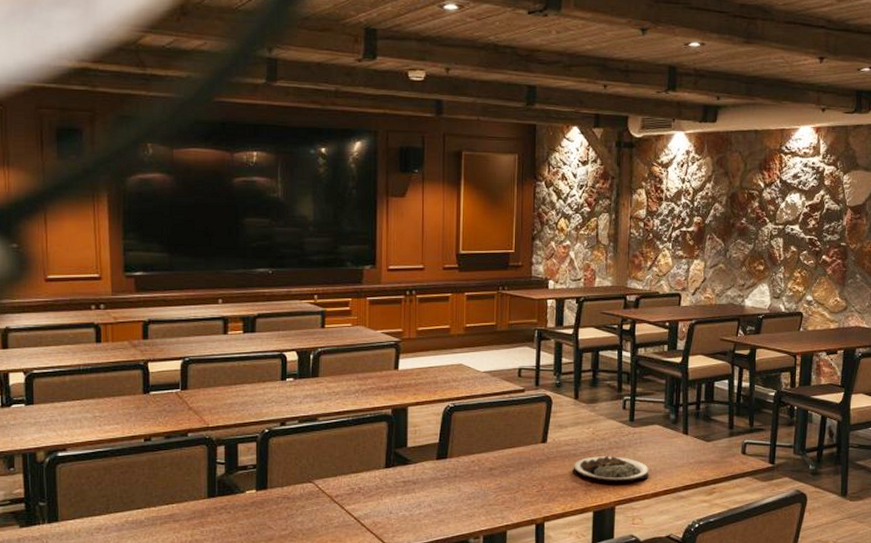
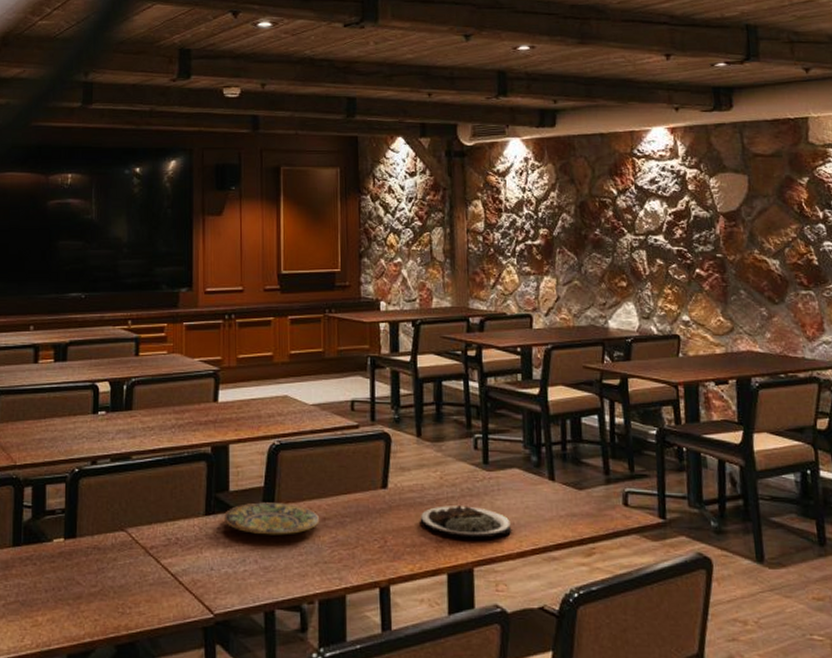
plate: none [401,456,487,484] -> present [223,502,320,535]

